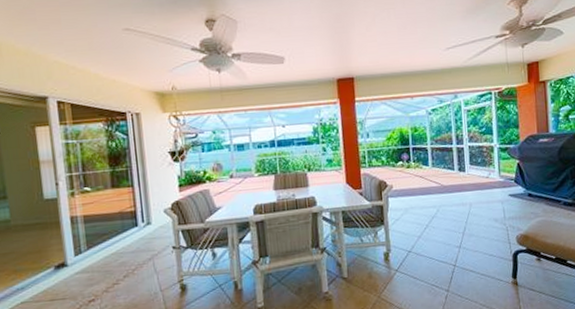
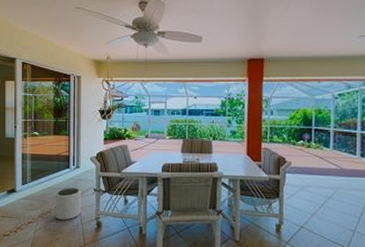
plant pot: none [122,249,159,291] -> present [55,188,81,220]

